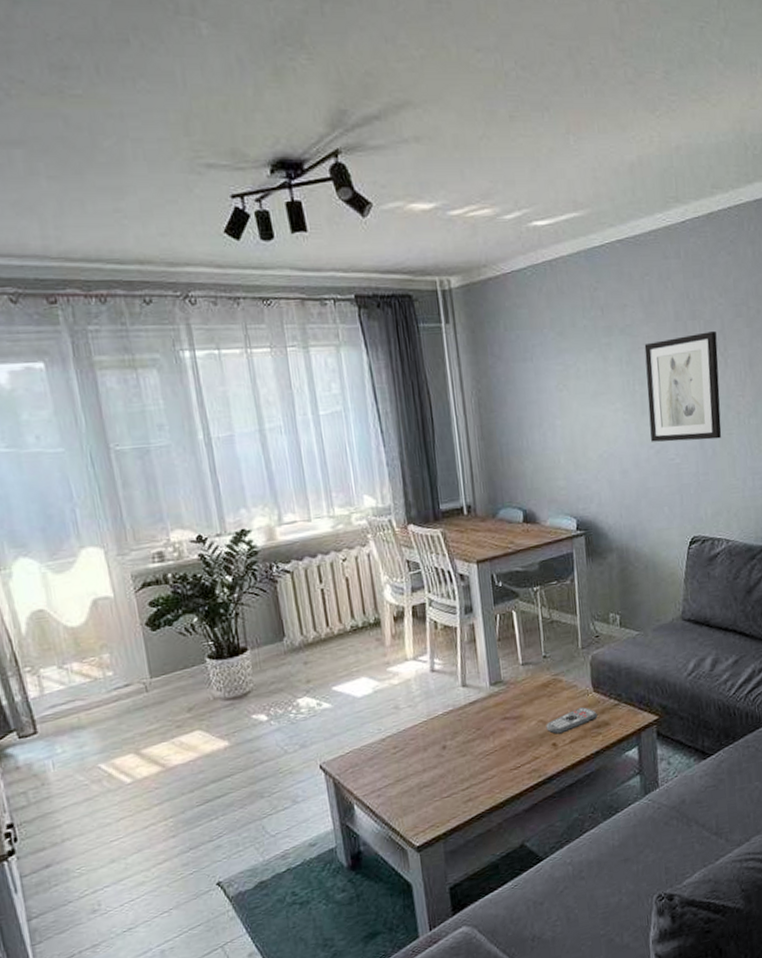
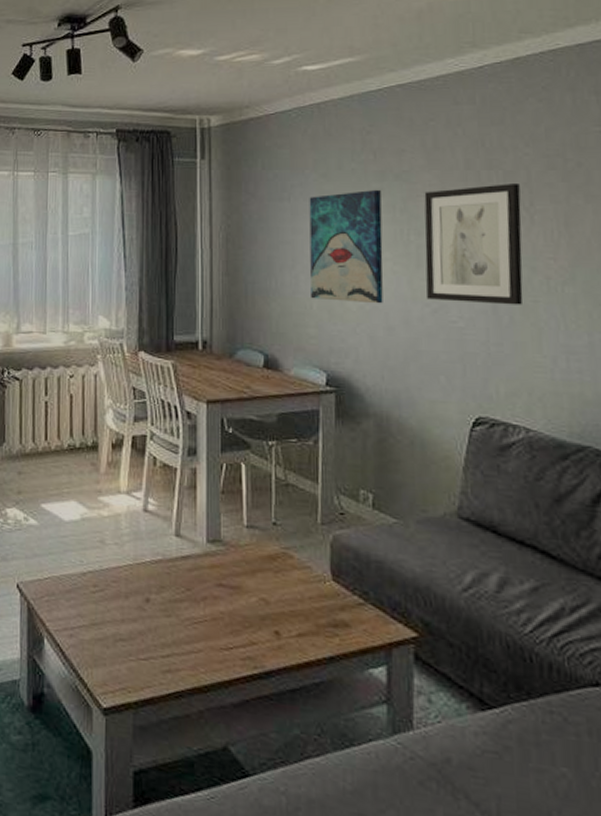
remote control: present [546,707,597,735] -> none [268,596,335,622]
wall art: none [549,344,617,453] -> present [309,189,383,304]

